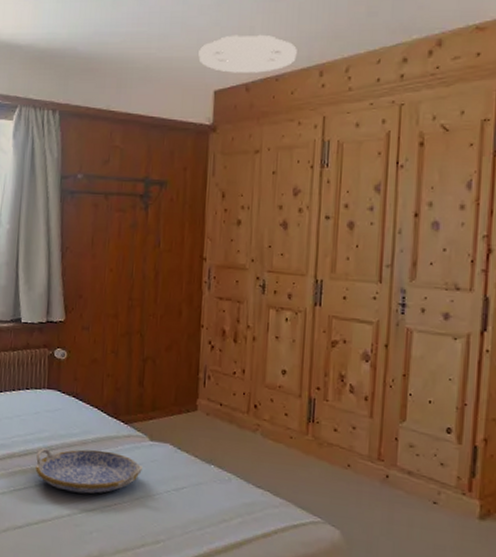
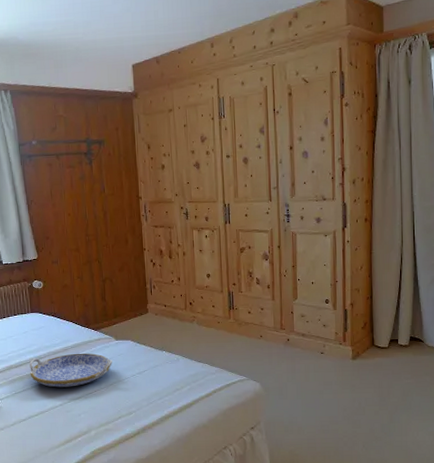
ceiling light: present [198,34,297,73] -> none [116,16,192,50]

